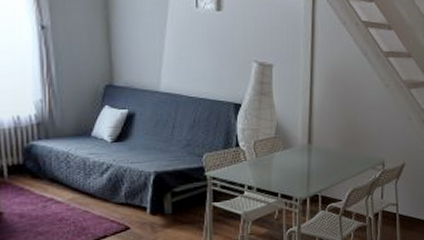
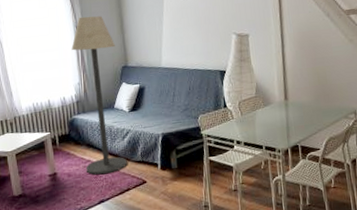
floor lamp: none [32,14,105,217] -> present [71,16,127,175]

